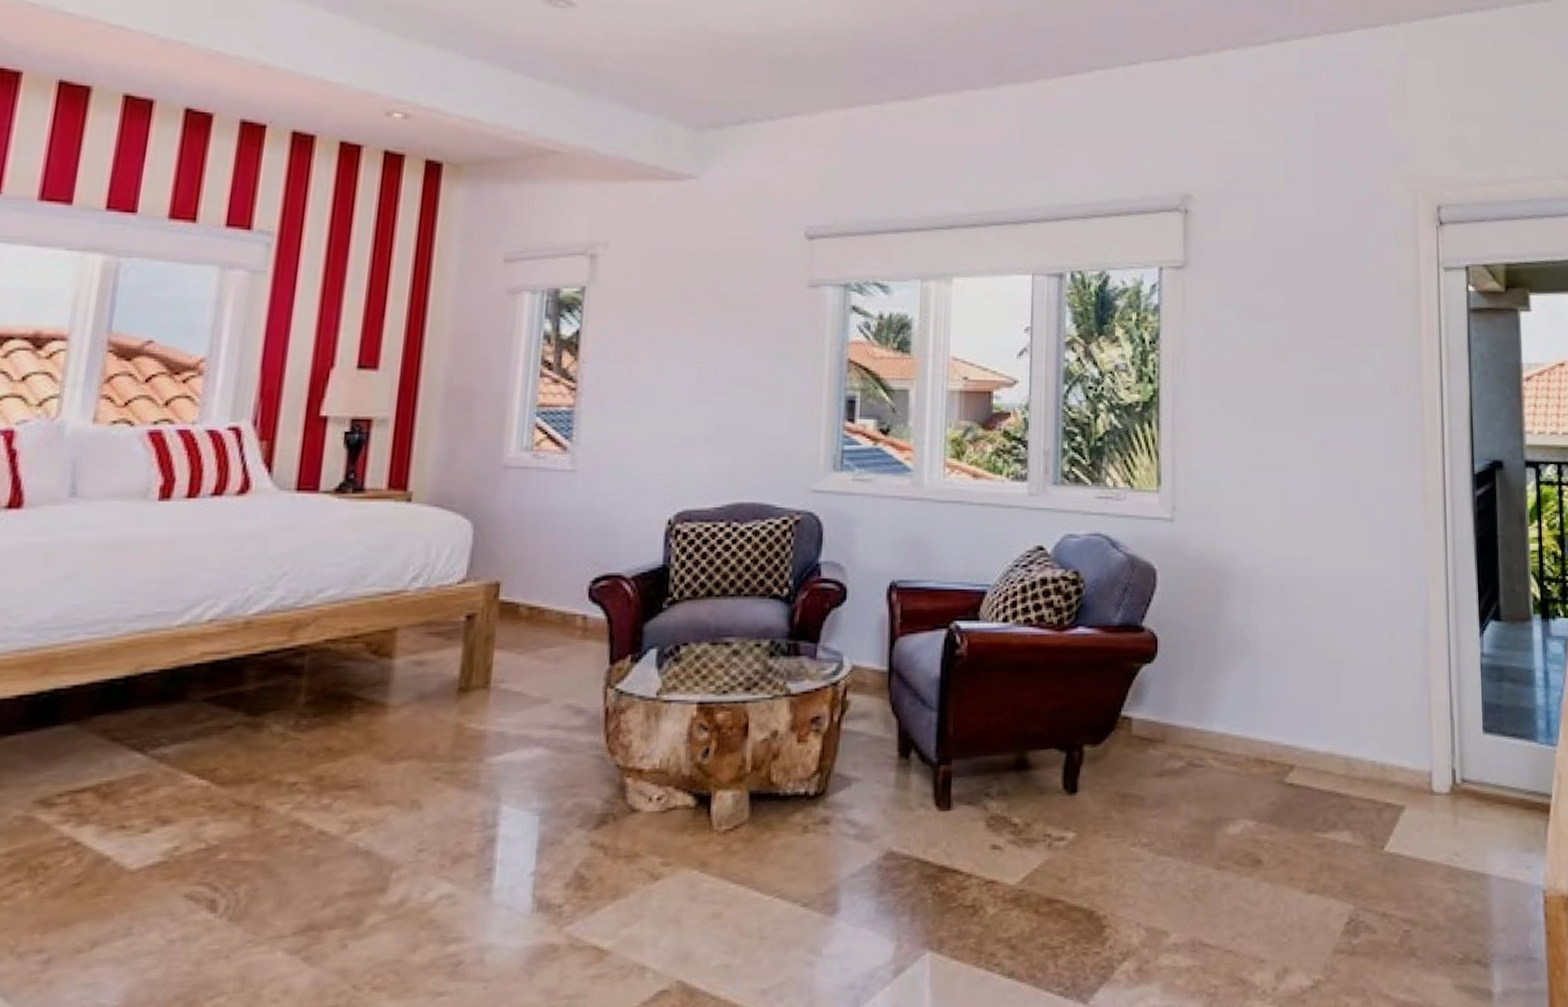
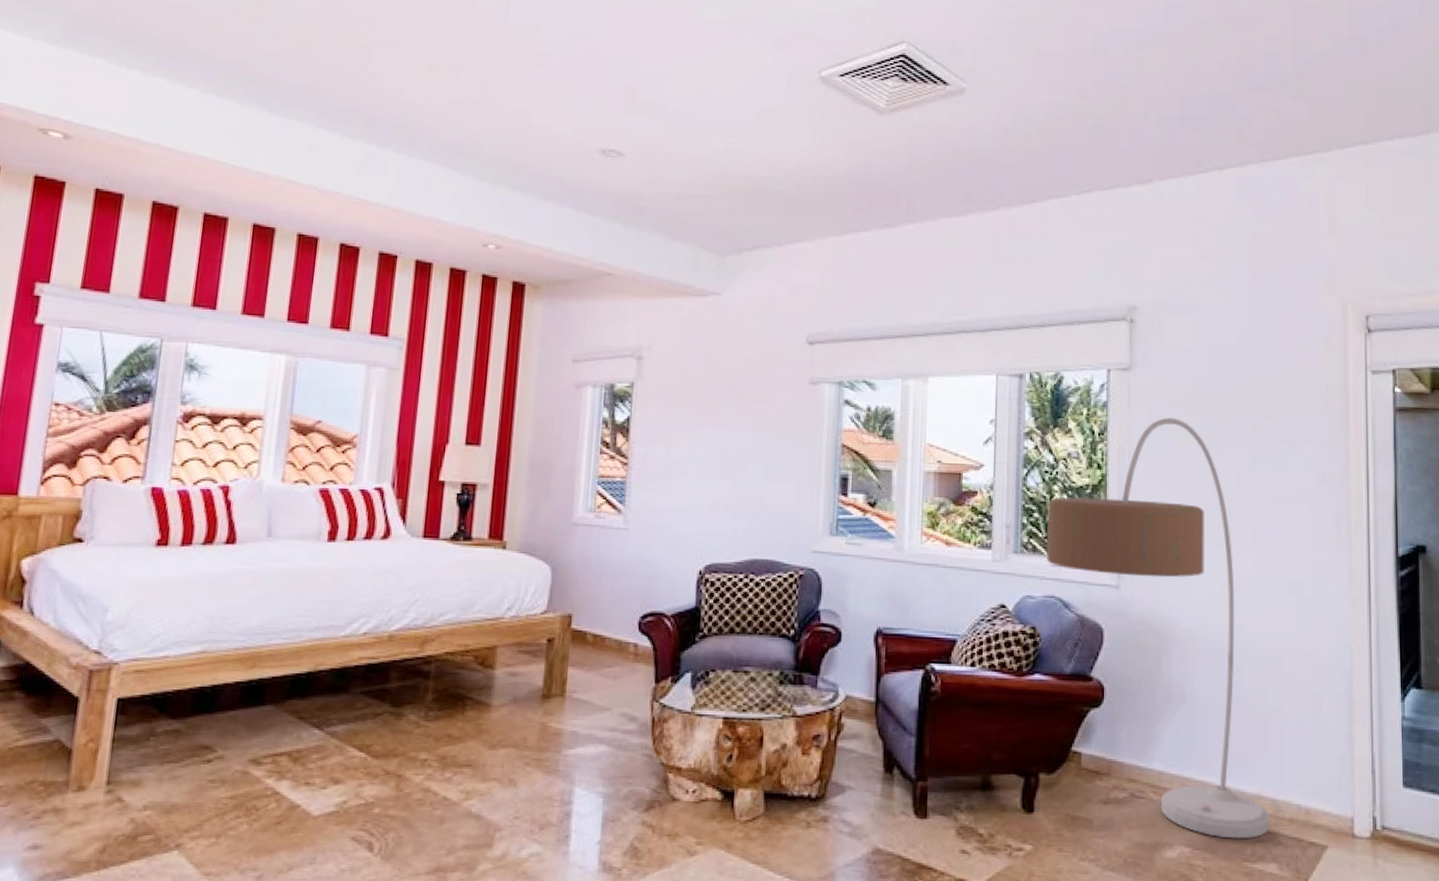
floor lamp: none [1090,322,1342,807] -> present [1046,417,1270,839]

